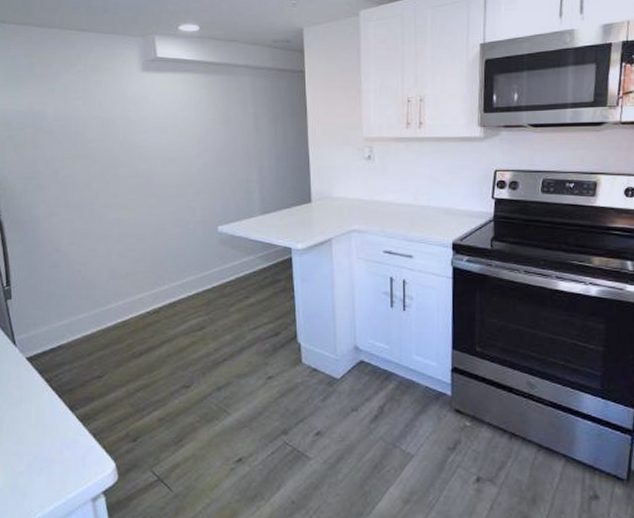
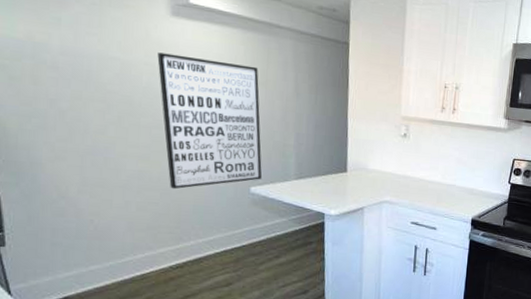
wall art: none [131,106,229,235] -> present [157,52,263,189]

